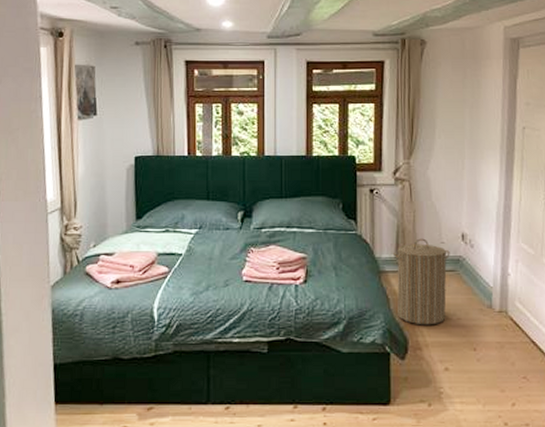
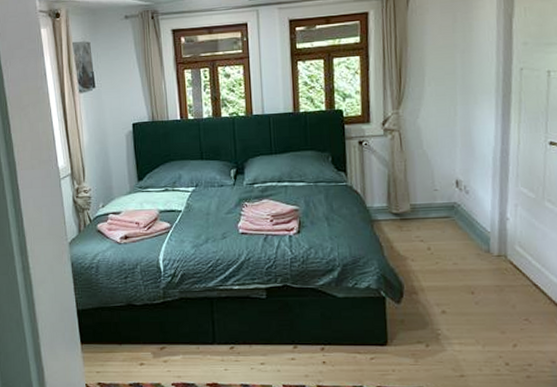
laundry hamper: present [393,238,450,325] -> none [385,186,444,271]

